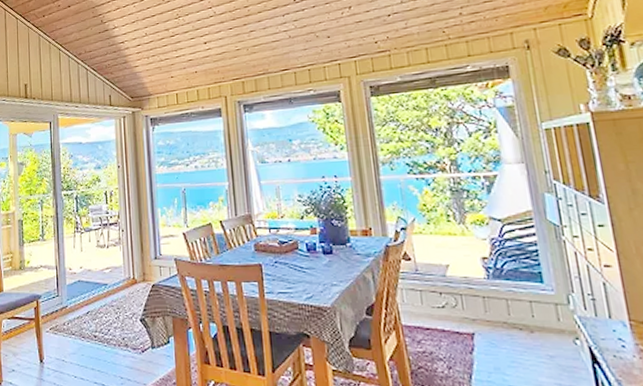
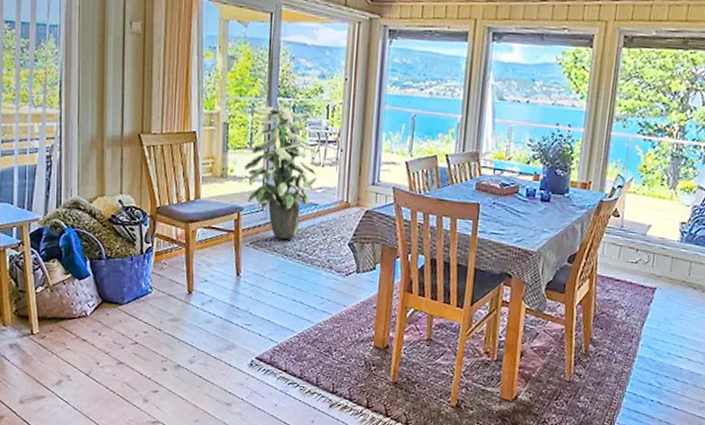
indoor plant: none [39,192,104,322] -> present [244,99,317,240]

